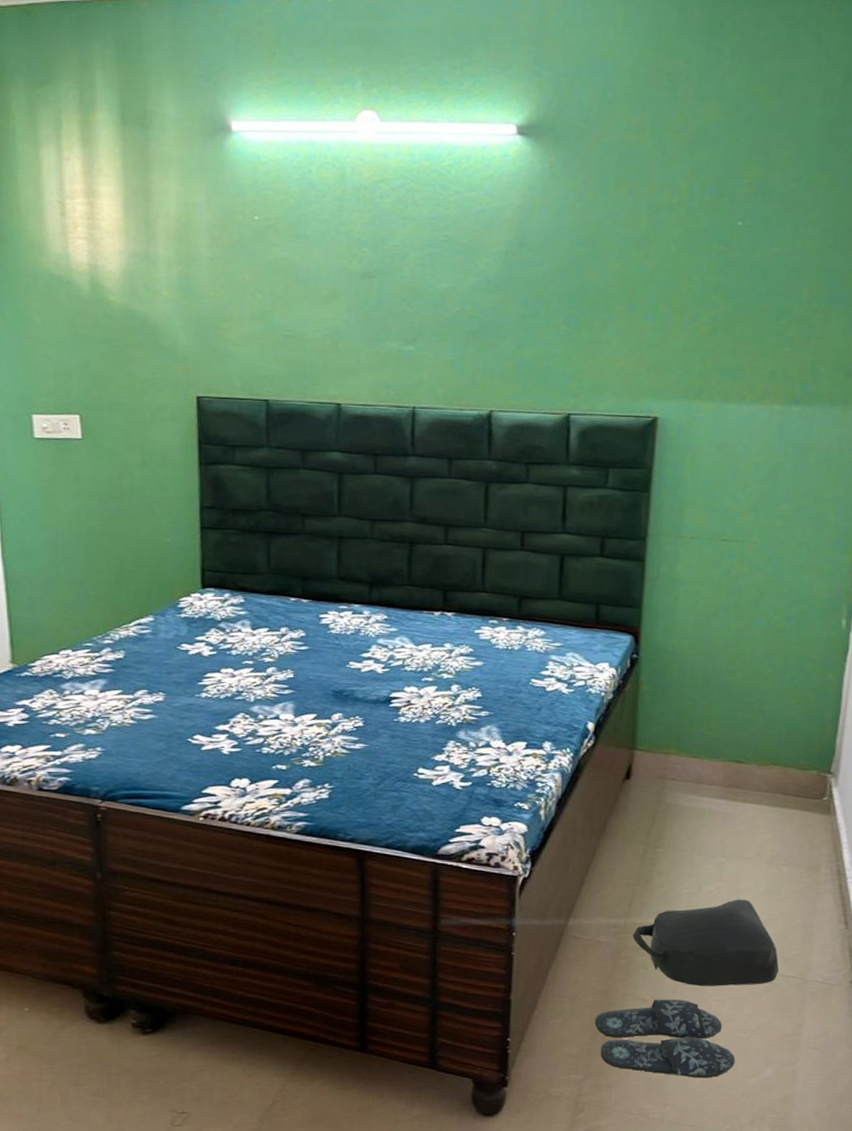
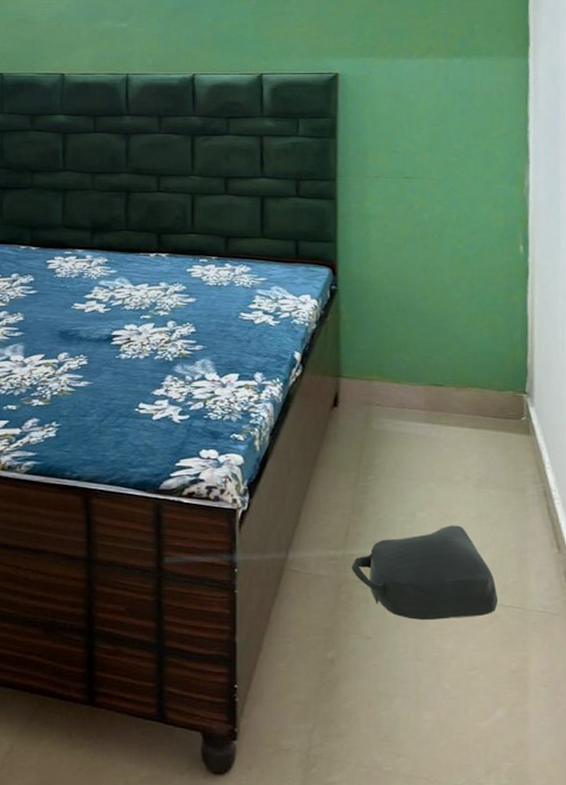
slippers: present [595,999,734,1078] -> none [321,635,463,723]

